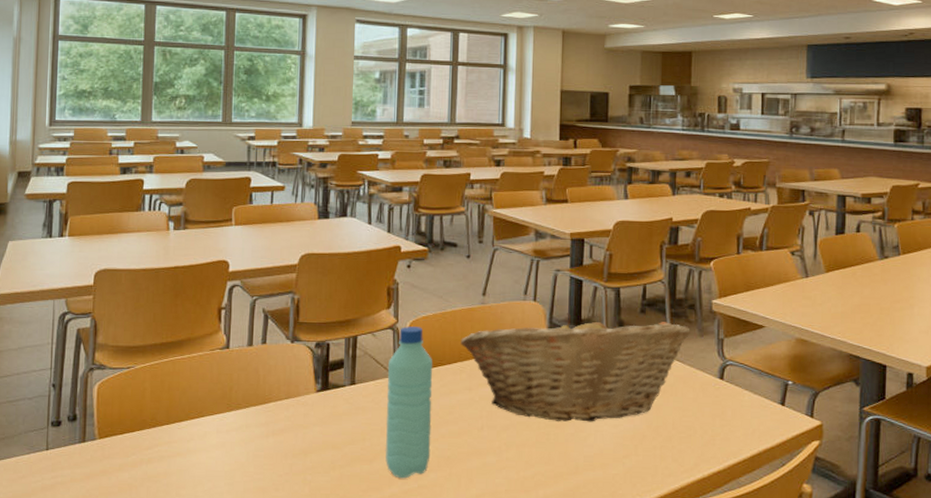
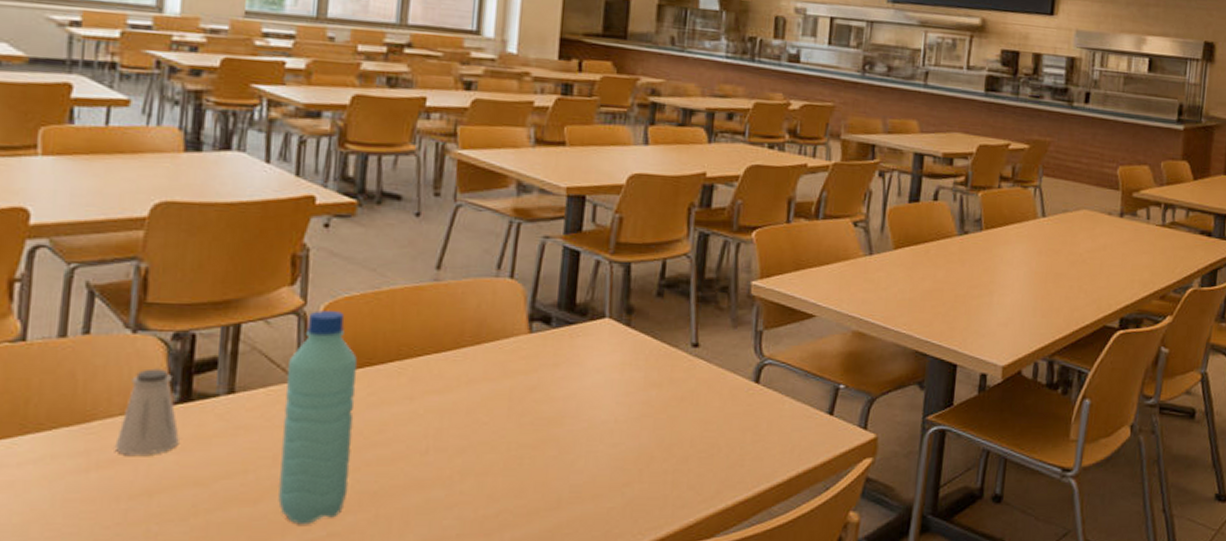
saltshaker: none [283,367,322,427] -> present [114,368,179,455]
fruit basket: present [461,313,690,422] -> none [400,295,721,441]

